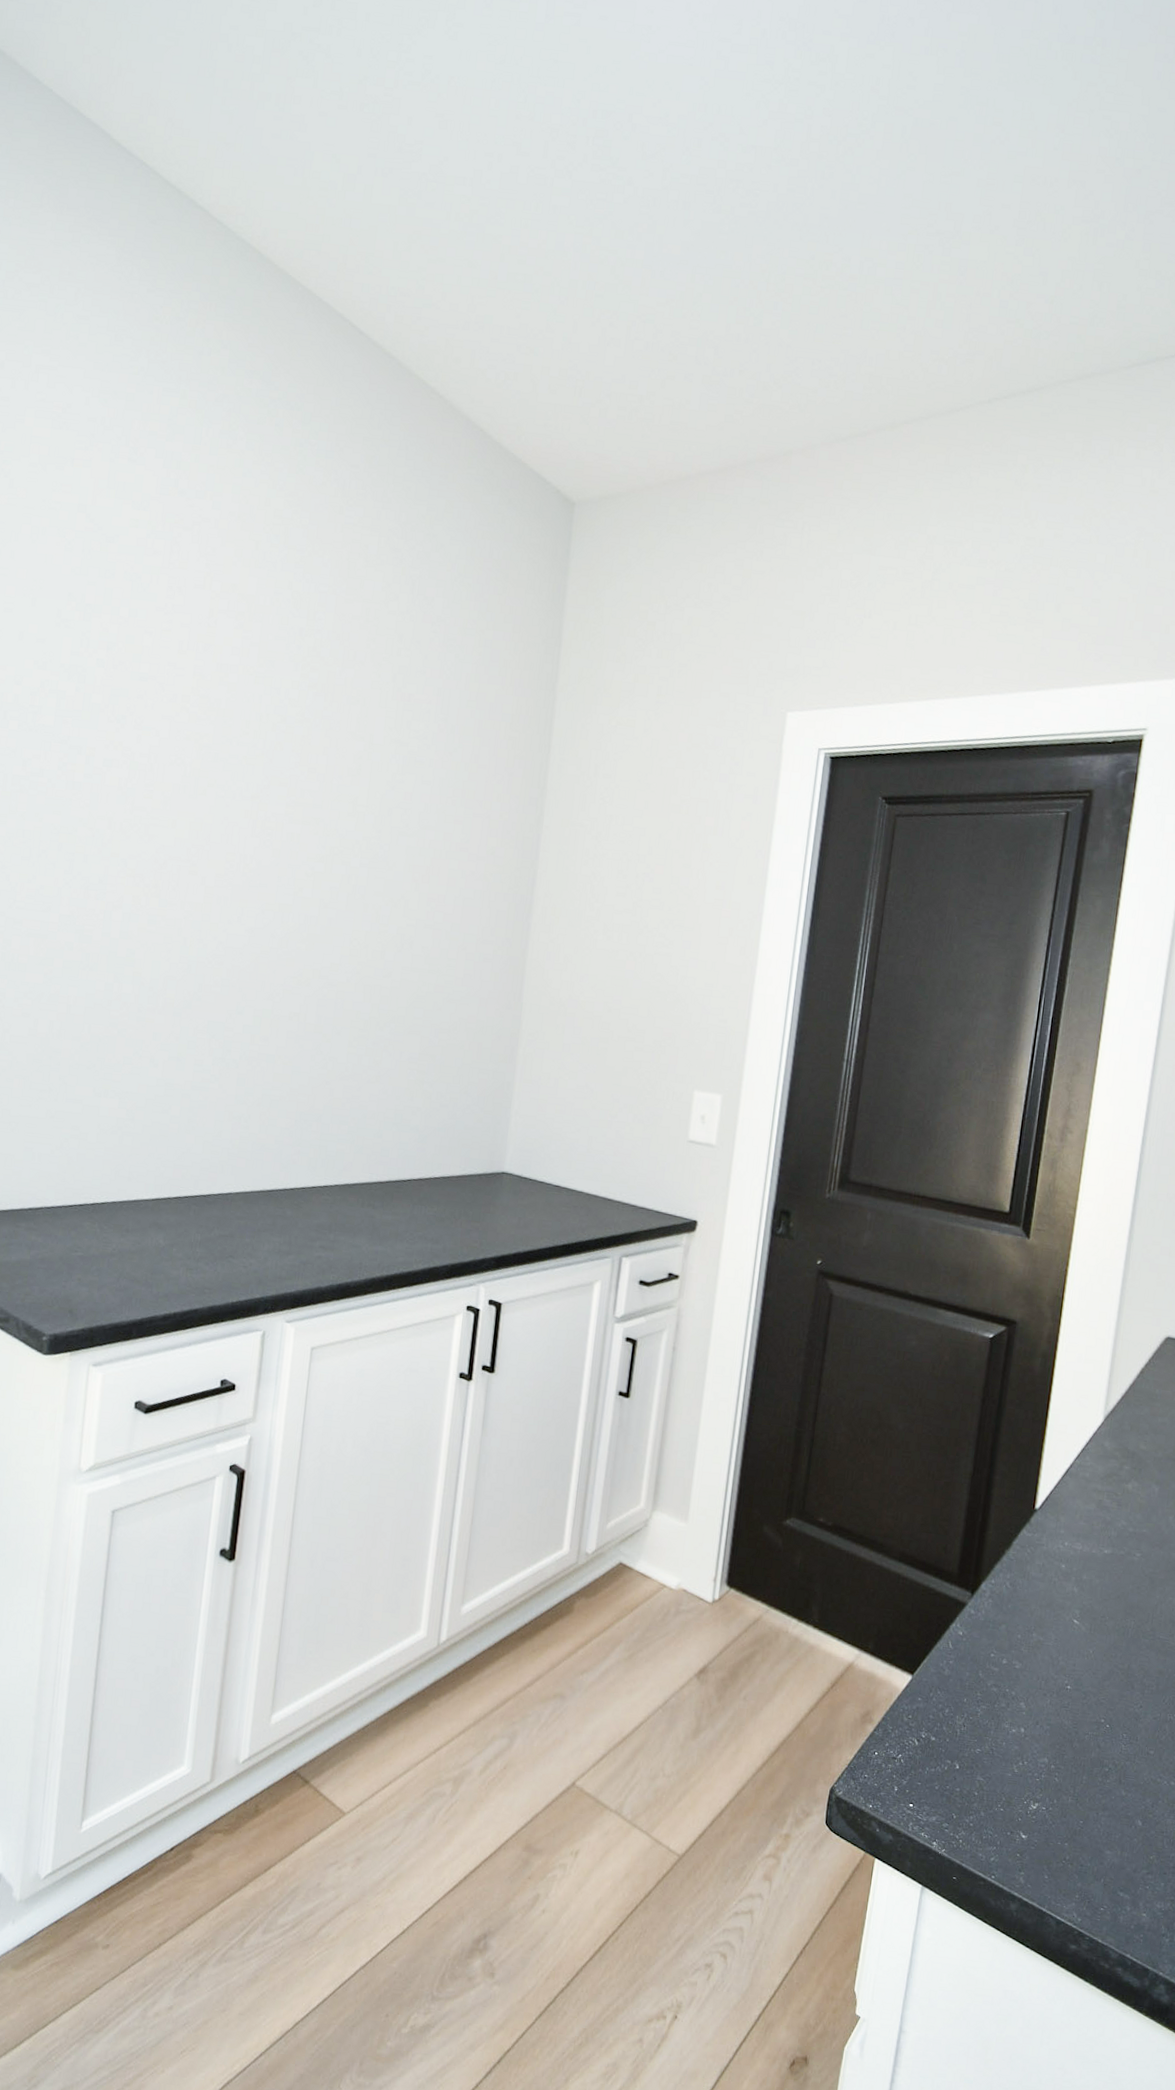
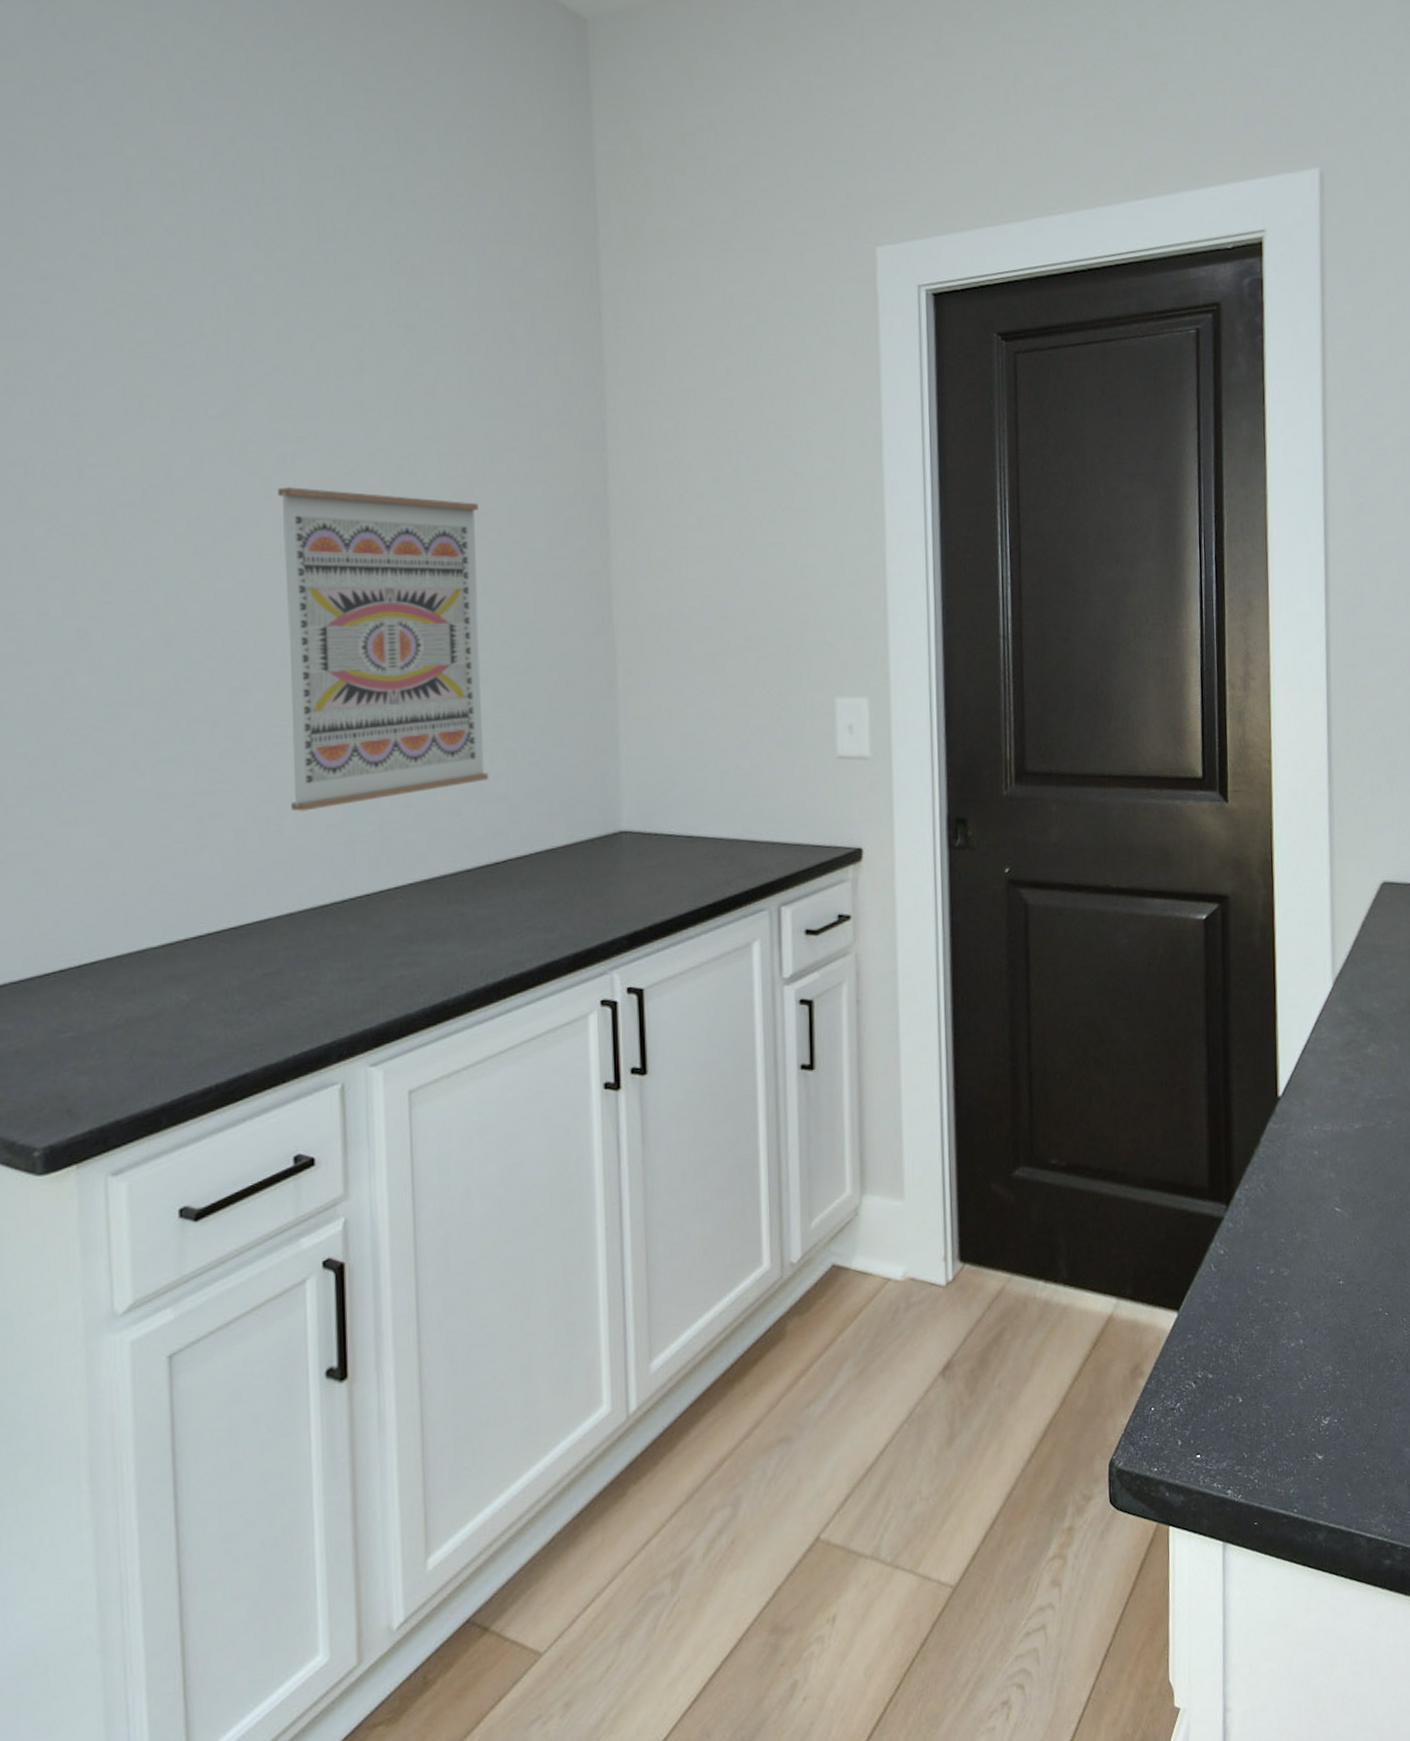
wall art: none [258,858,432,1115] -> present [278,486,489,812]

